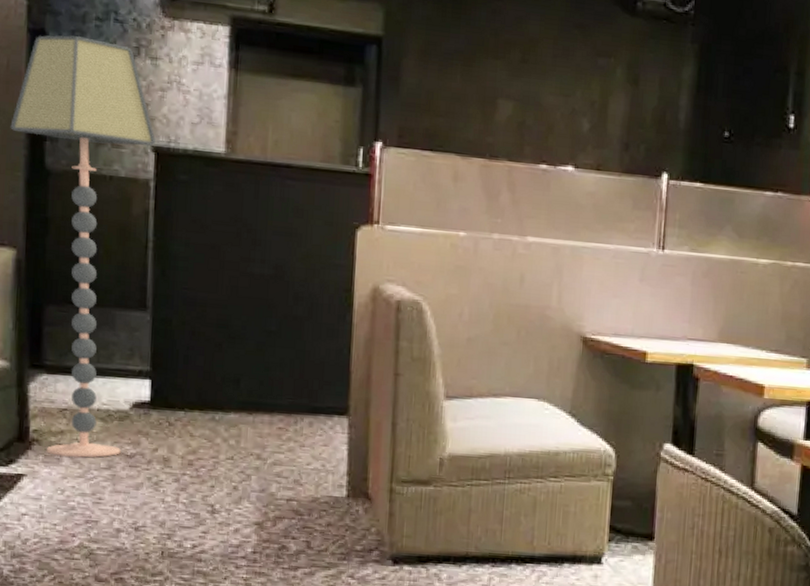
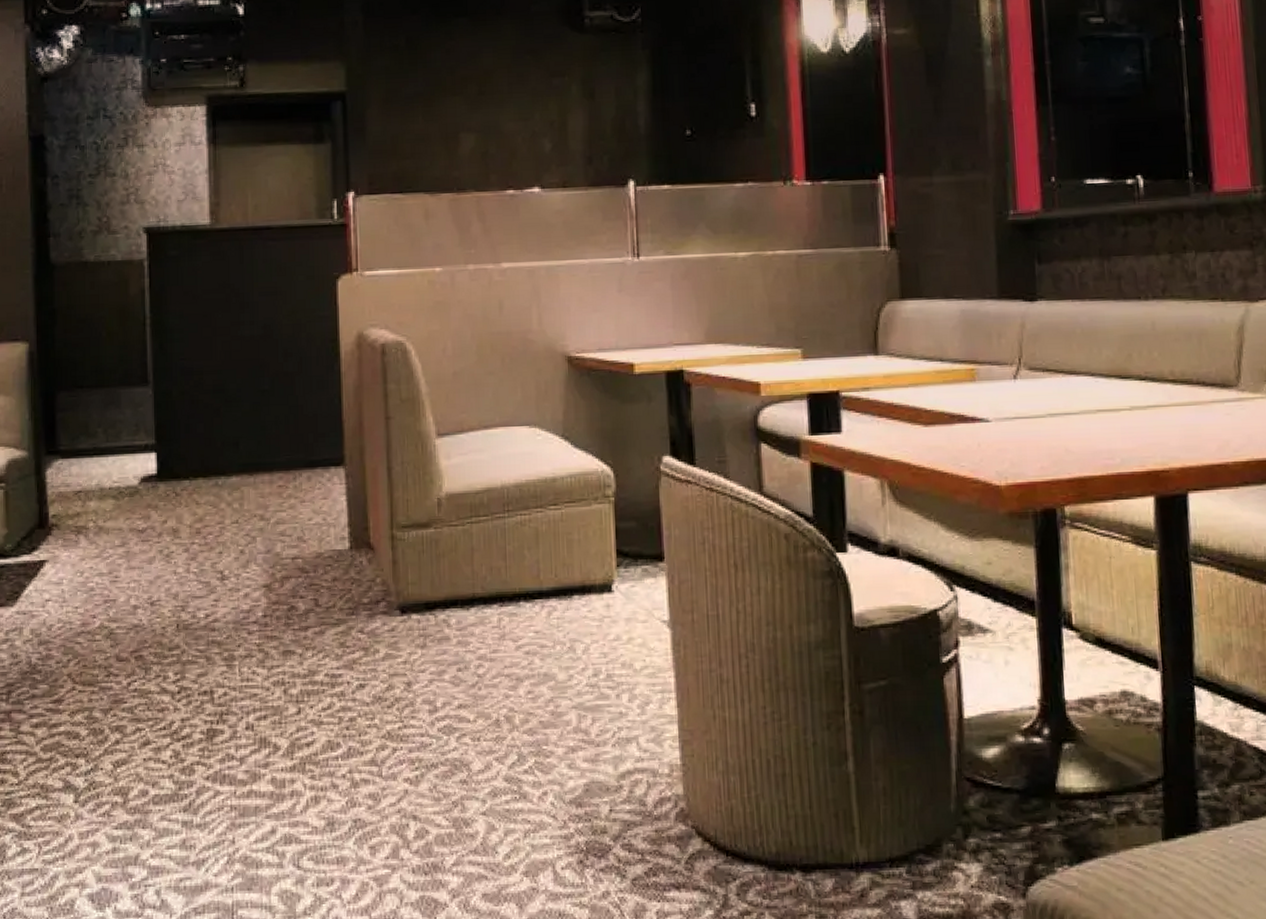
floor lamp: present [10,35,156,458] -> none [18,136,146,539]

